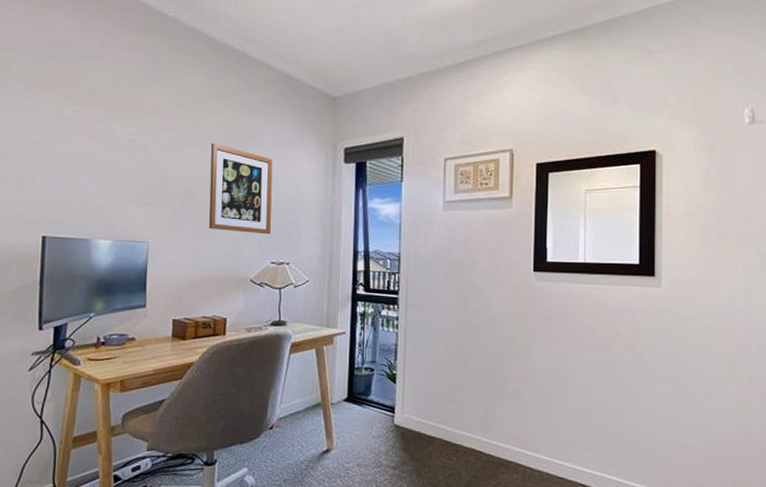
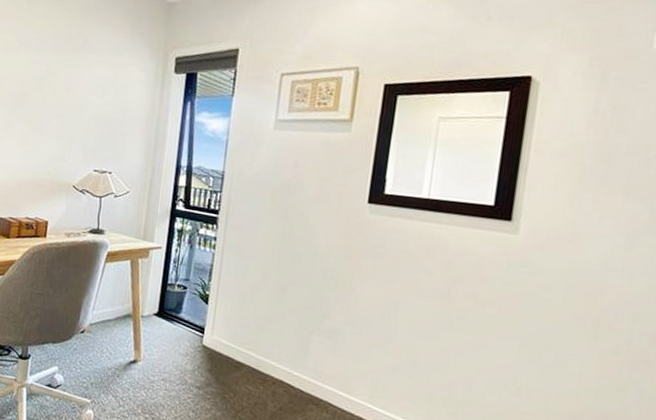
wall art: present [208,143,273,235] -> none [37,46,103,142]

